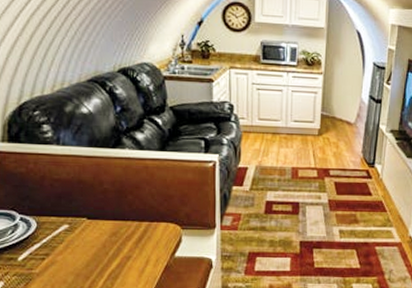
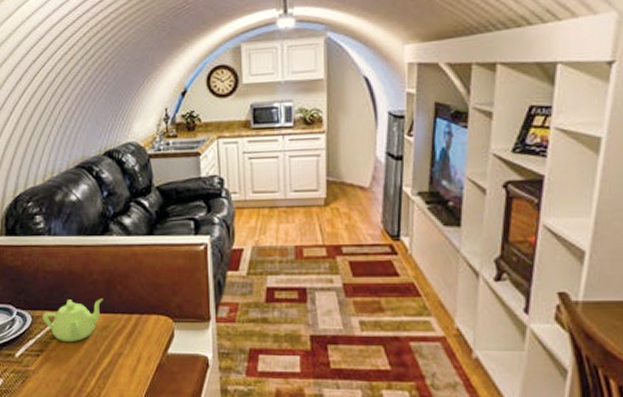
teapot: none [48,207,113,247] -> present [42,298,103,343]

